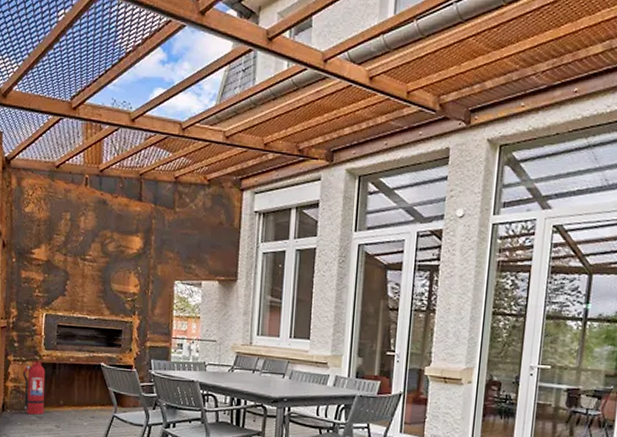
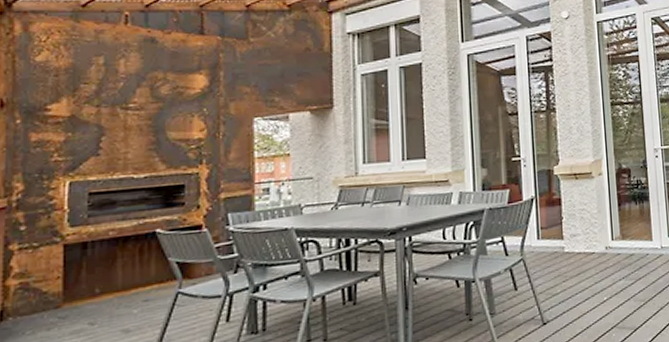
fire extinguisher: present [22,360,46,415] -> none [33,242,71,317]

